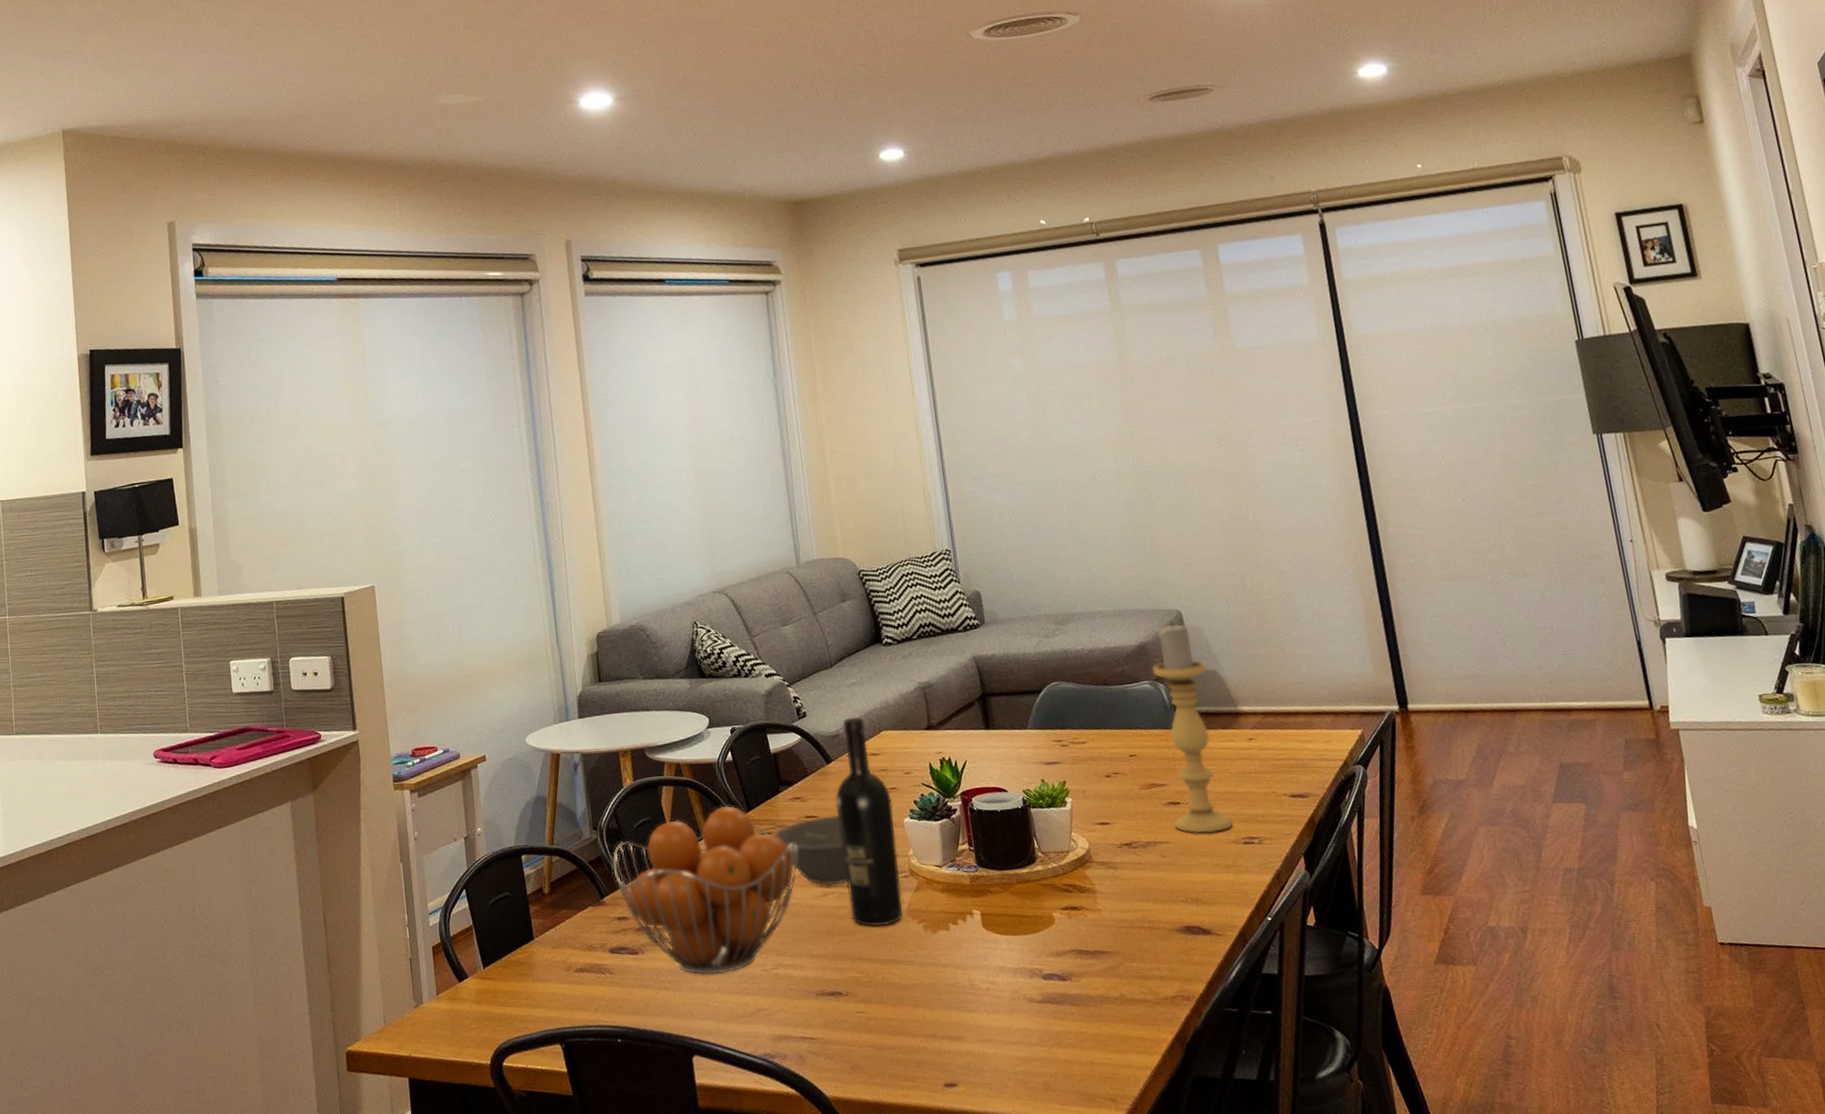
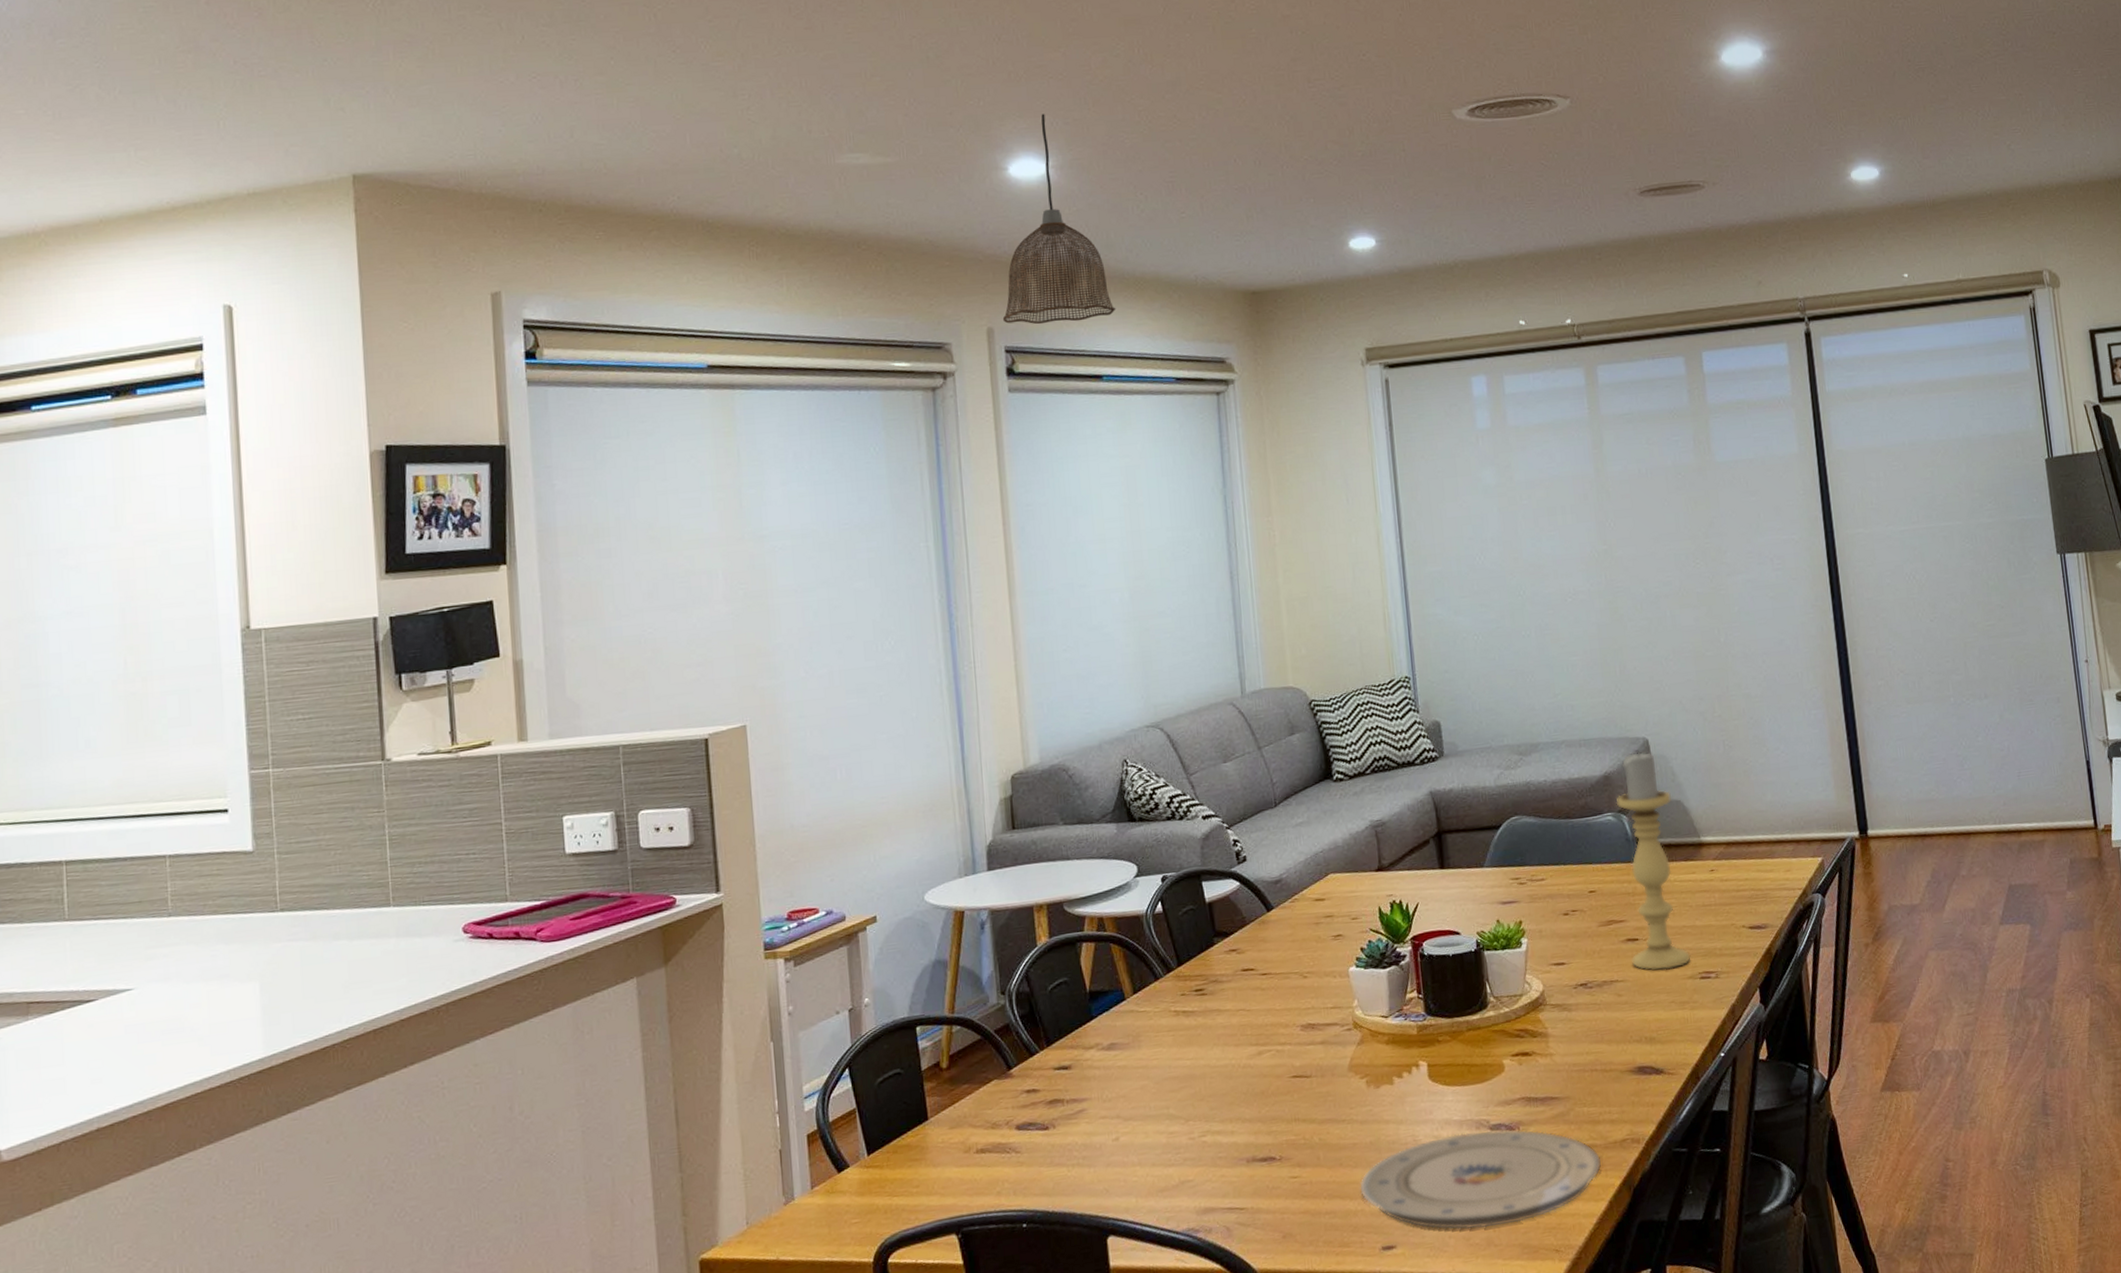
pendant lamp: none [578,53,675,236] -> present [1002,114,1116,325]
fruit basket: present [612,806,799,975] -> none [1022,961,1233,1148]
bowl: present [773,814,848,886] -> none [1205,966,1287,1044]
wine bottle: present [835,717,903,928] -> none [1275,860,1345,1086]
plate: none [921,979,1154,1073] -> present [1359,1129,1602,1230]

